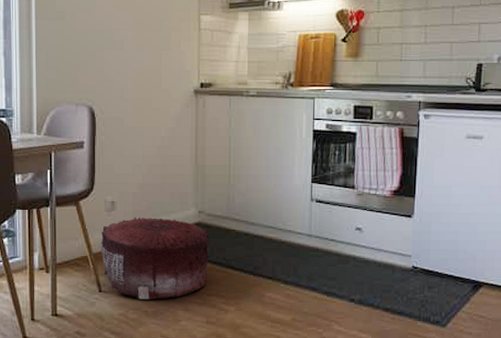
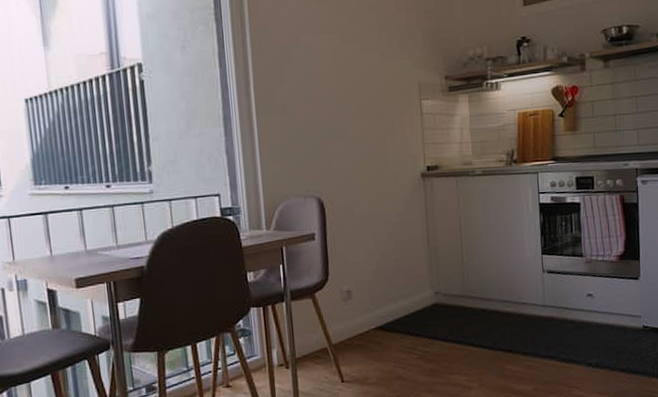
pouf: present [100,216,211,299] -> none [339,302,449,386]

